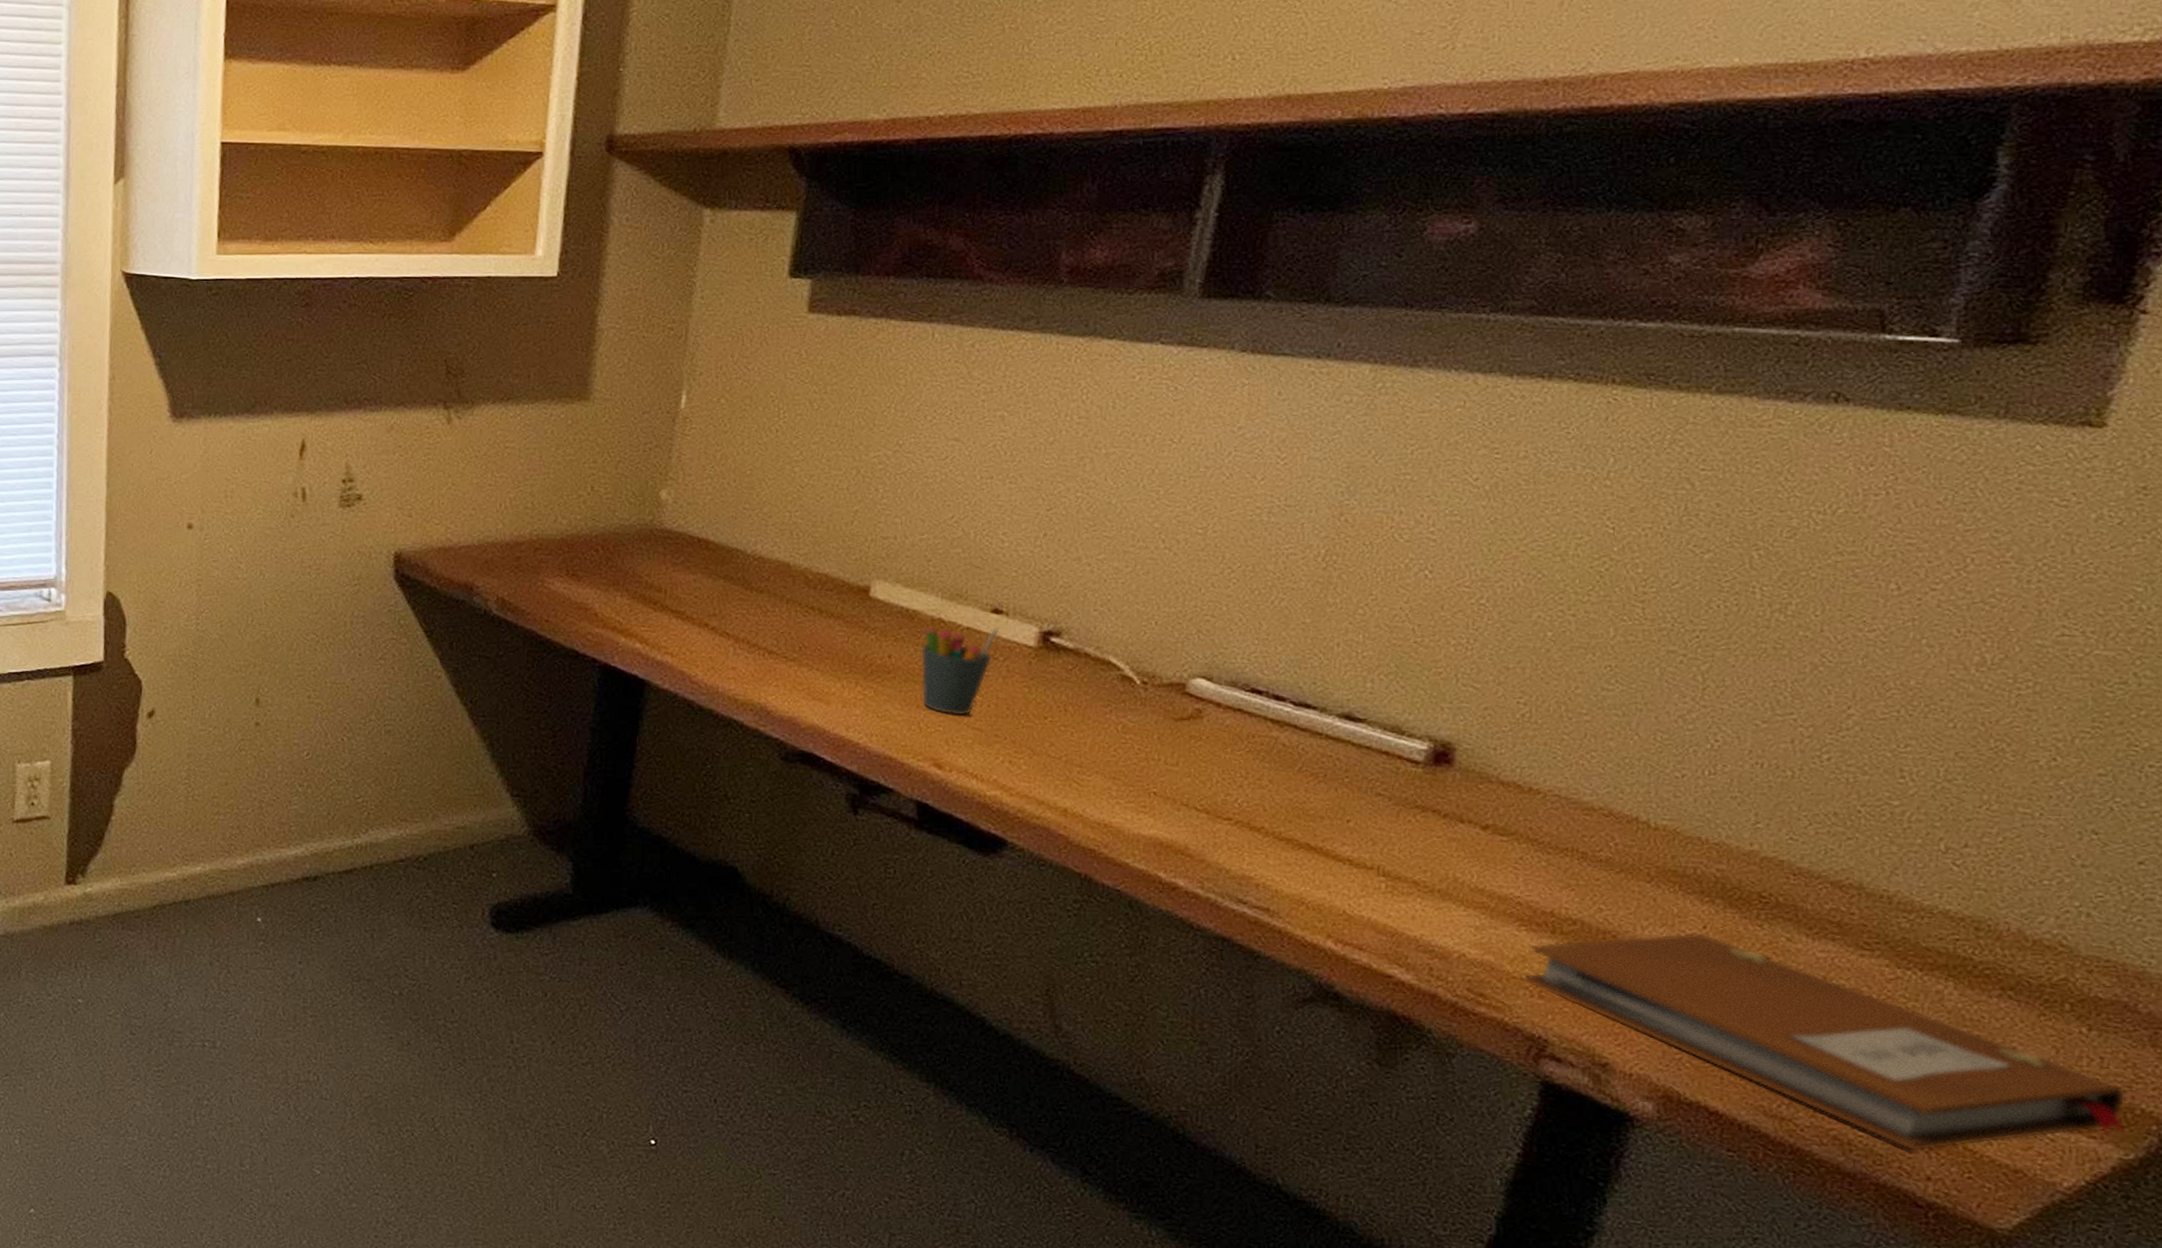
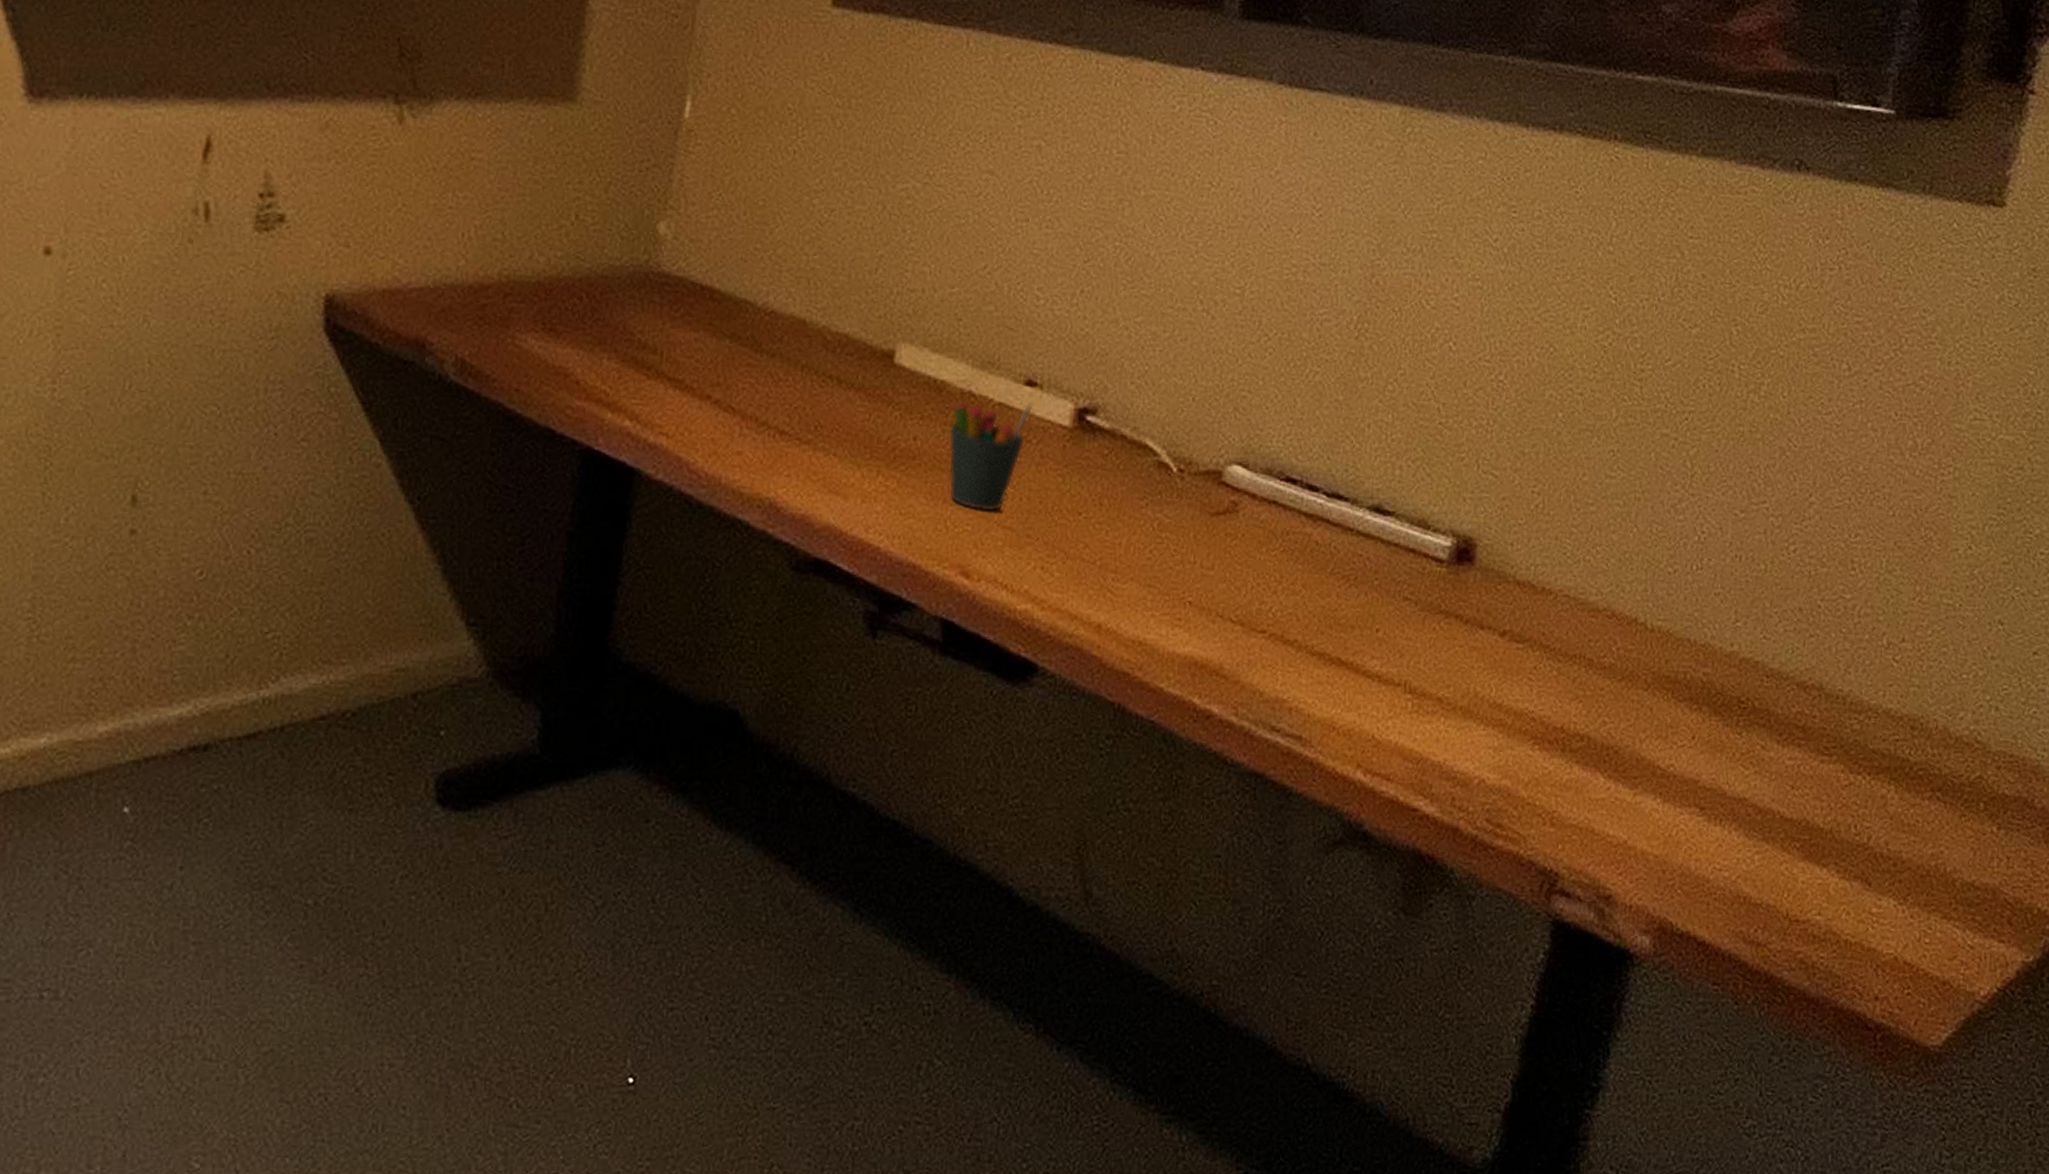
notebook: present [1523,932,2126,1152] -> none [1536,744,2026,970]

